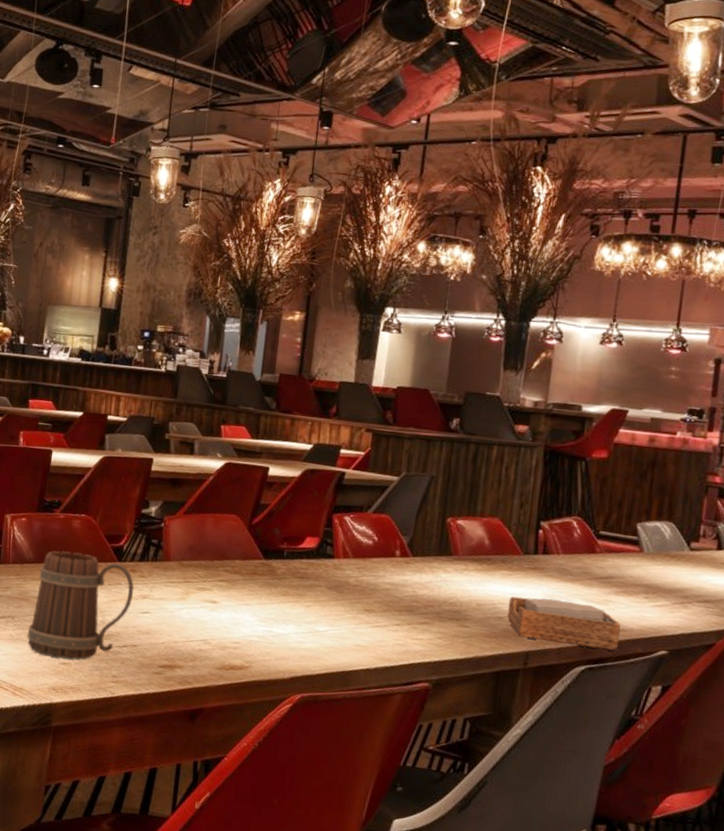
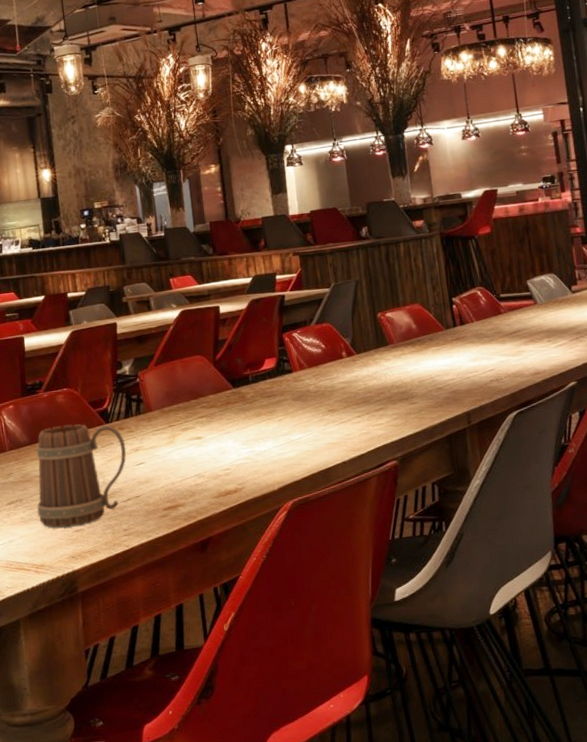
napkin holder: present [506,596,621,651] -> none [443,358,538,400]

